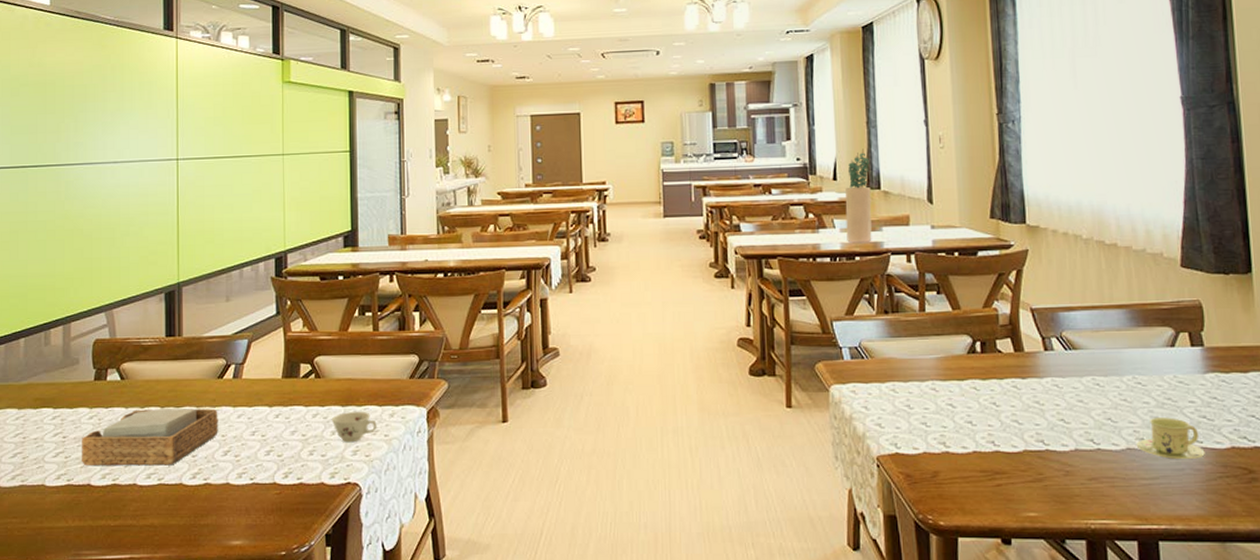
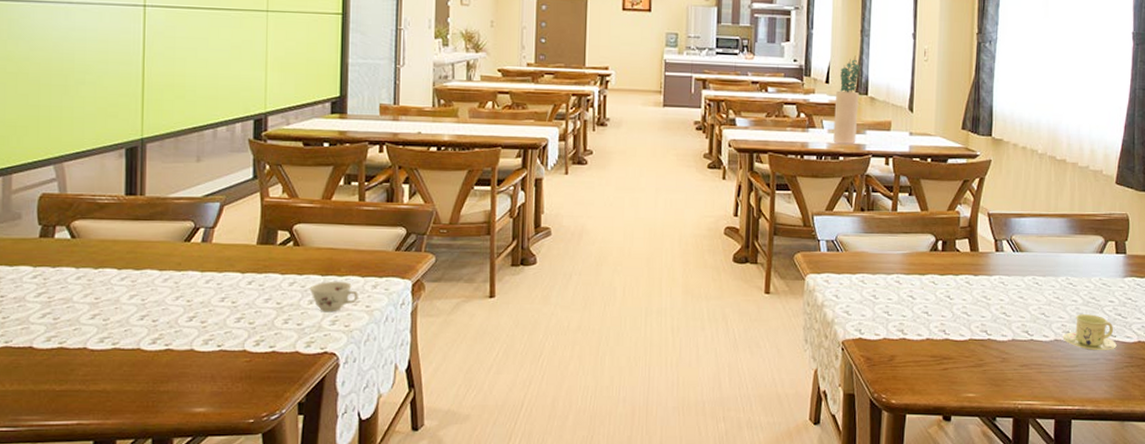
napkin holder: present [82,408,218,466] -> none [23,269,184,330]

